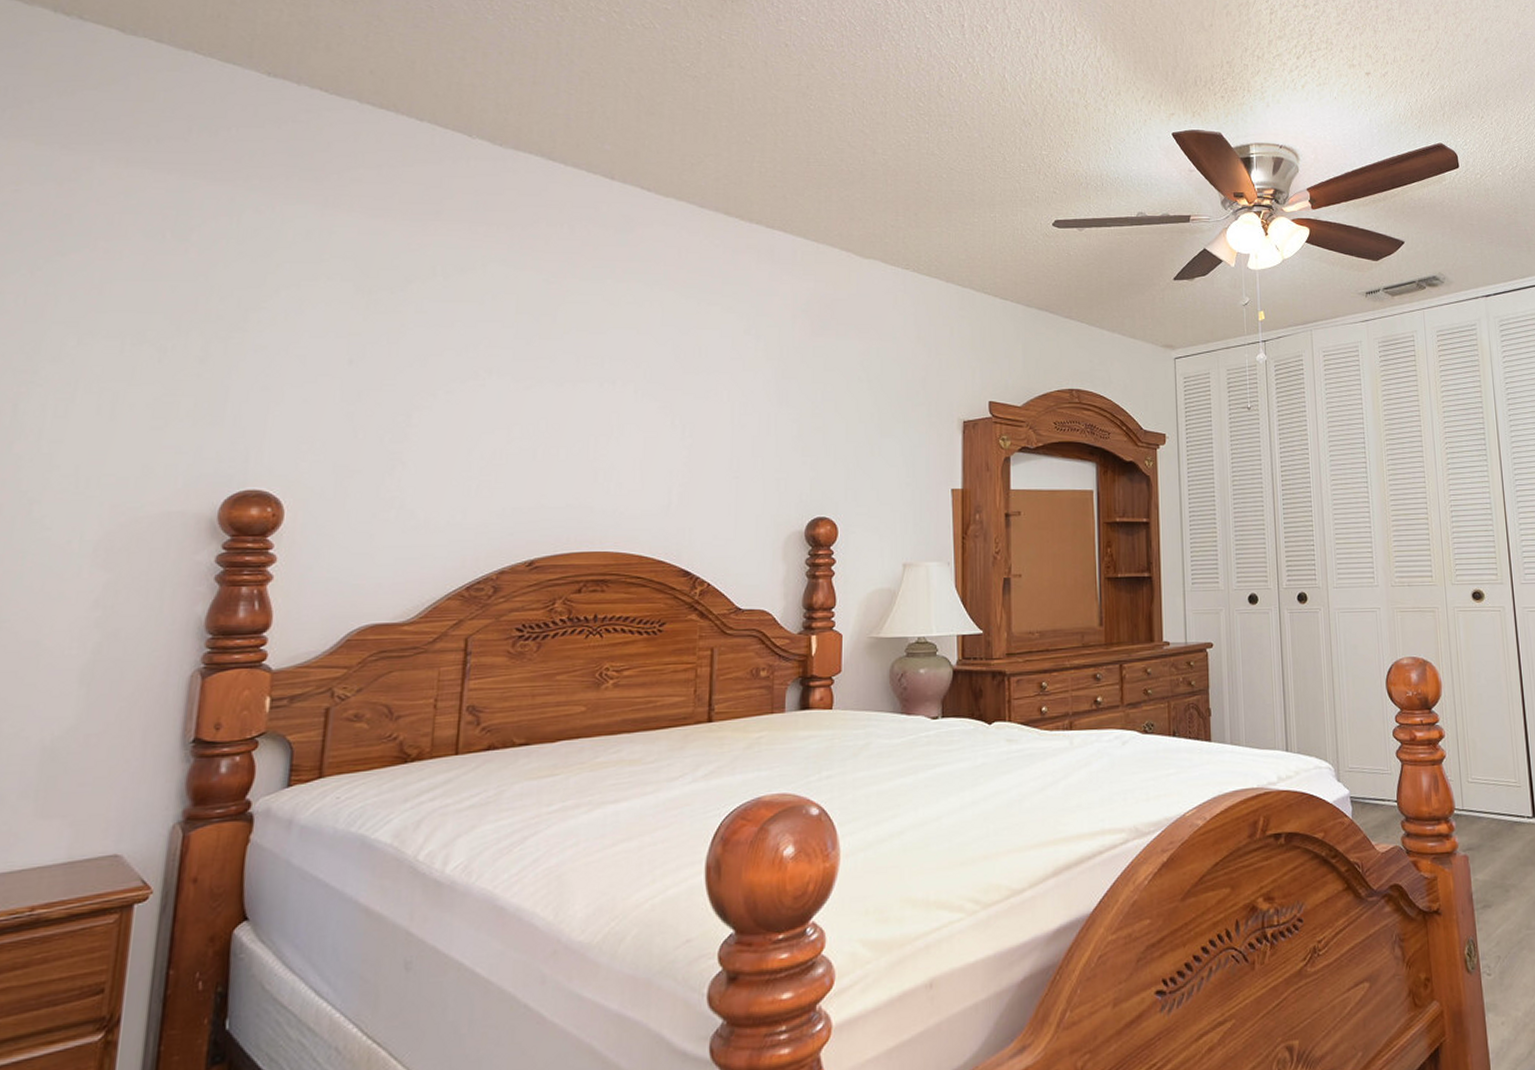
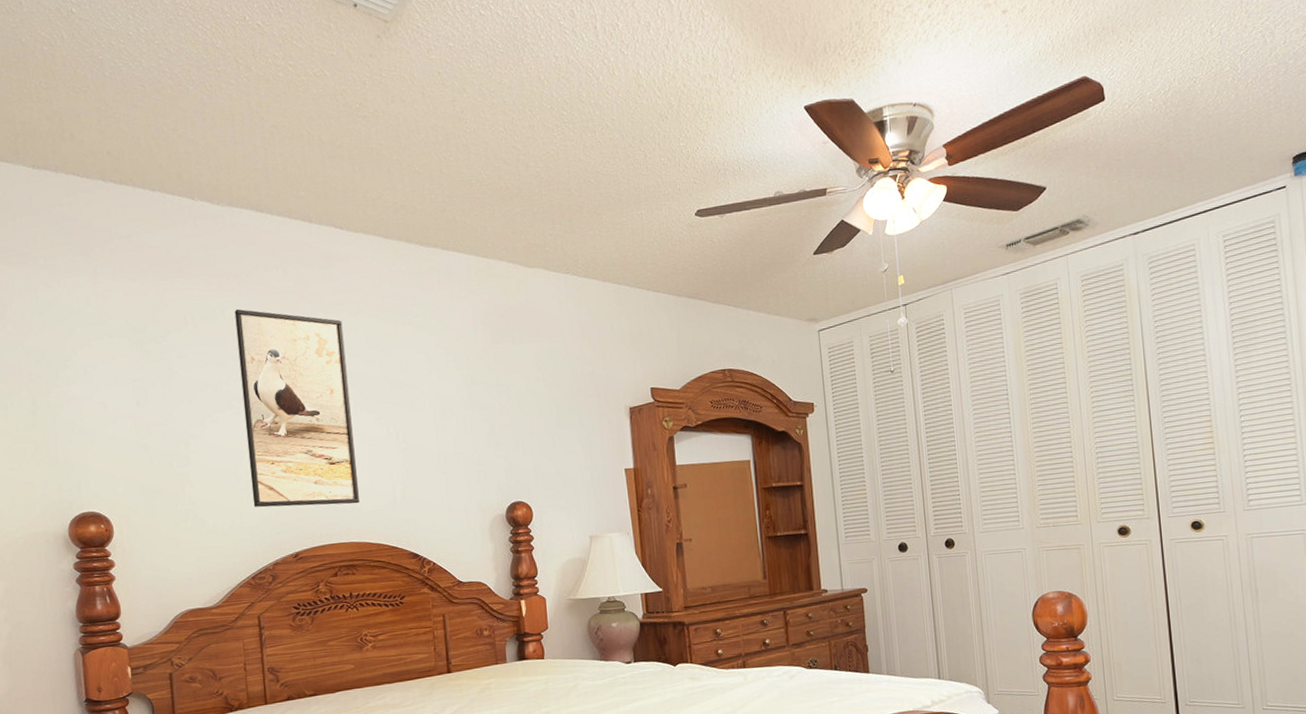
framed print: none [484,264,634,506] -> present [234,309,359,508]

